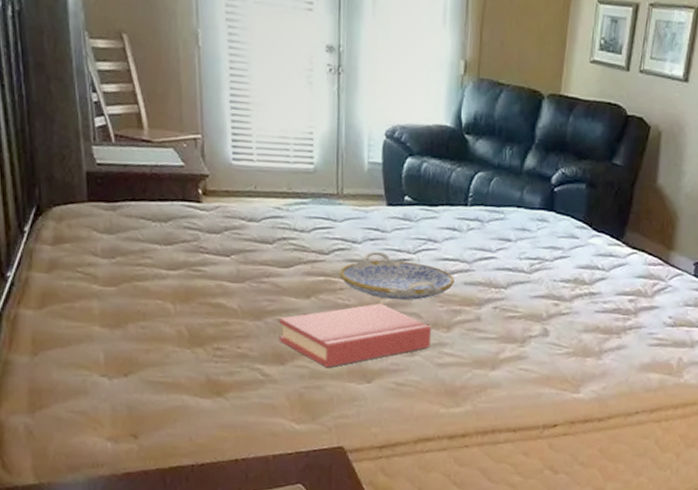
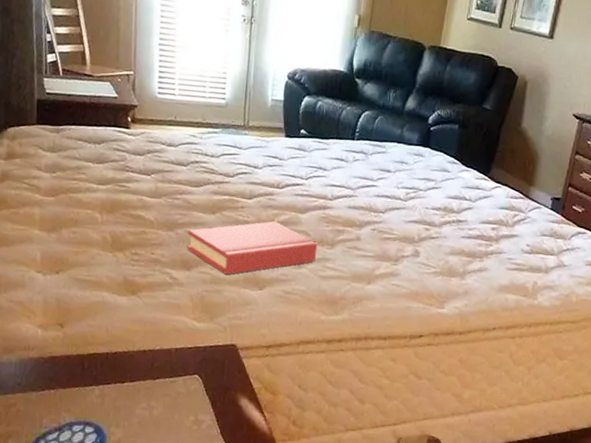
serving tray: present [339,251,454,300] -> none [241,176,340,220]

